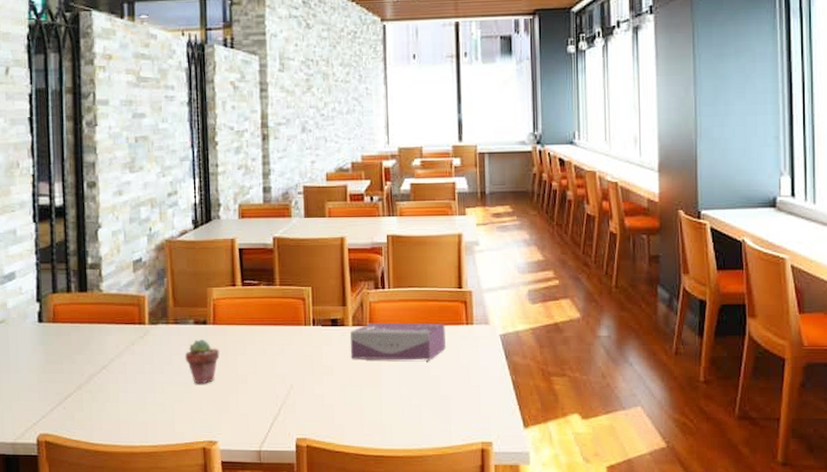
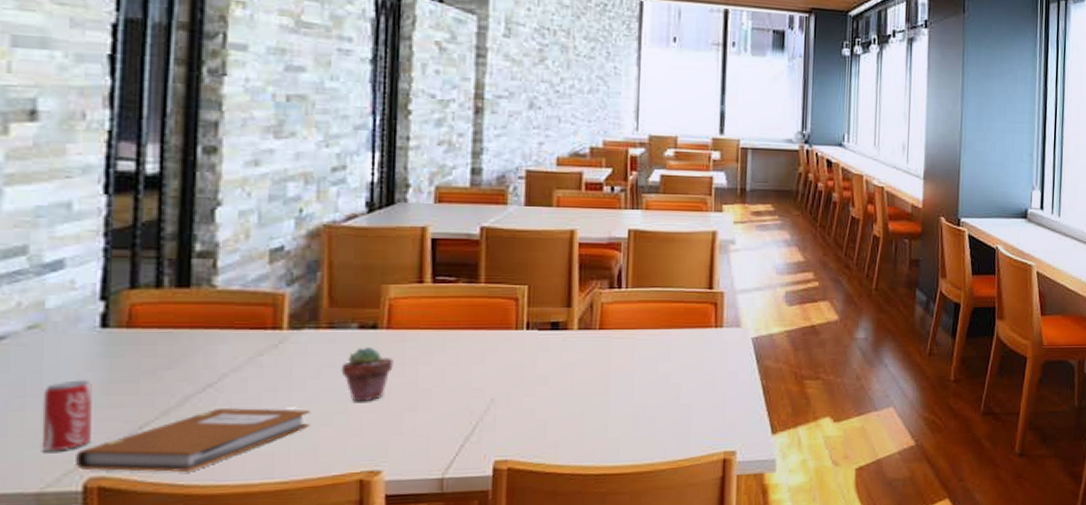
beverage can: none [10,361,39,413] -> present [41,380,92,452]
notebook: none [31,385,168,433] -> present [76,407,311,472]
tissue box: present [350,322,446,361] -> none [573,325,691,367]

